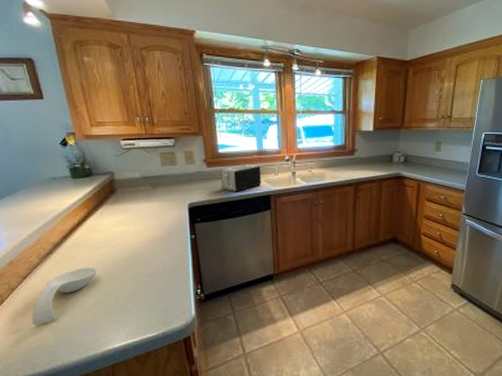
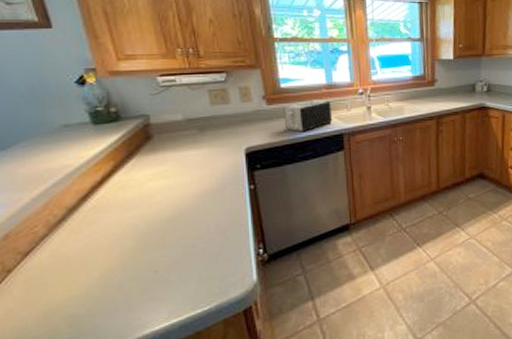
spoon rest: present [32,267,97,326] -> none [37,233,128,315]

